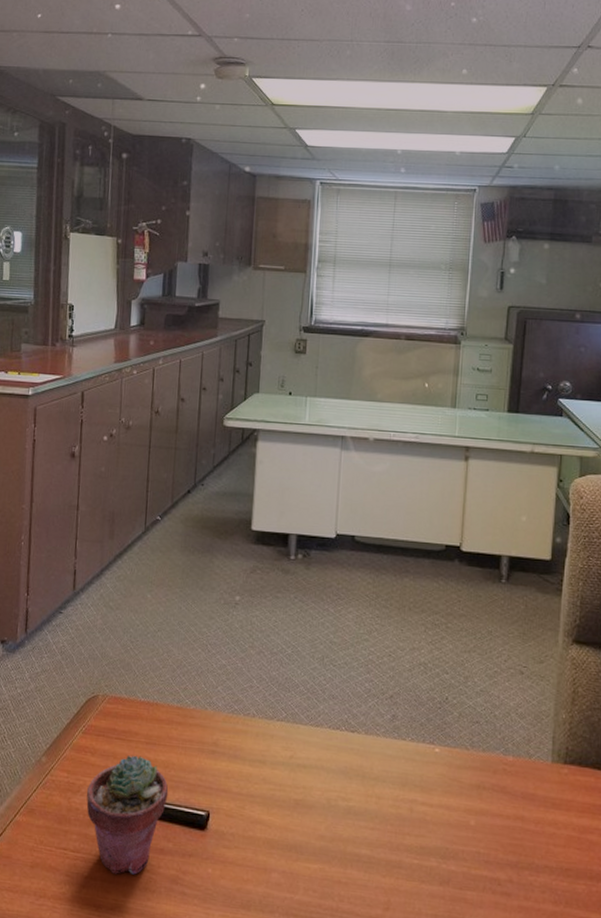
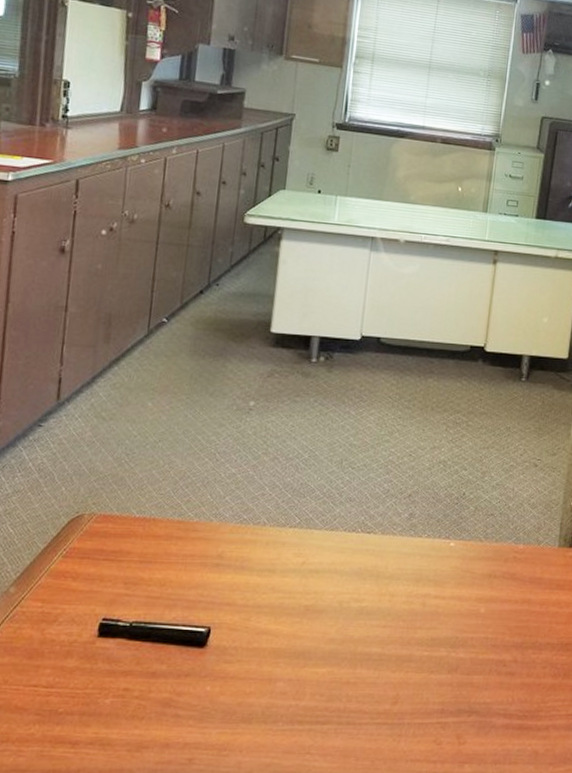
potted succulent: present [86,755,169,875] -> none [64,576,165,705]

